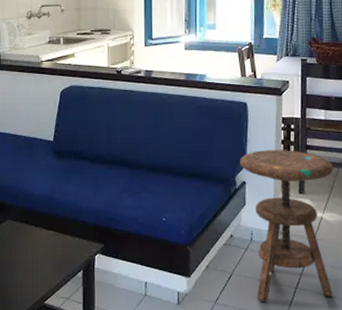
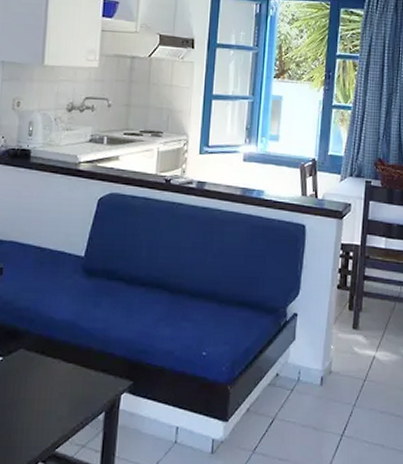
side table: present [240,150,334,302] -> none [293,279,391,452]

